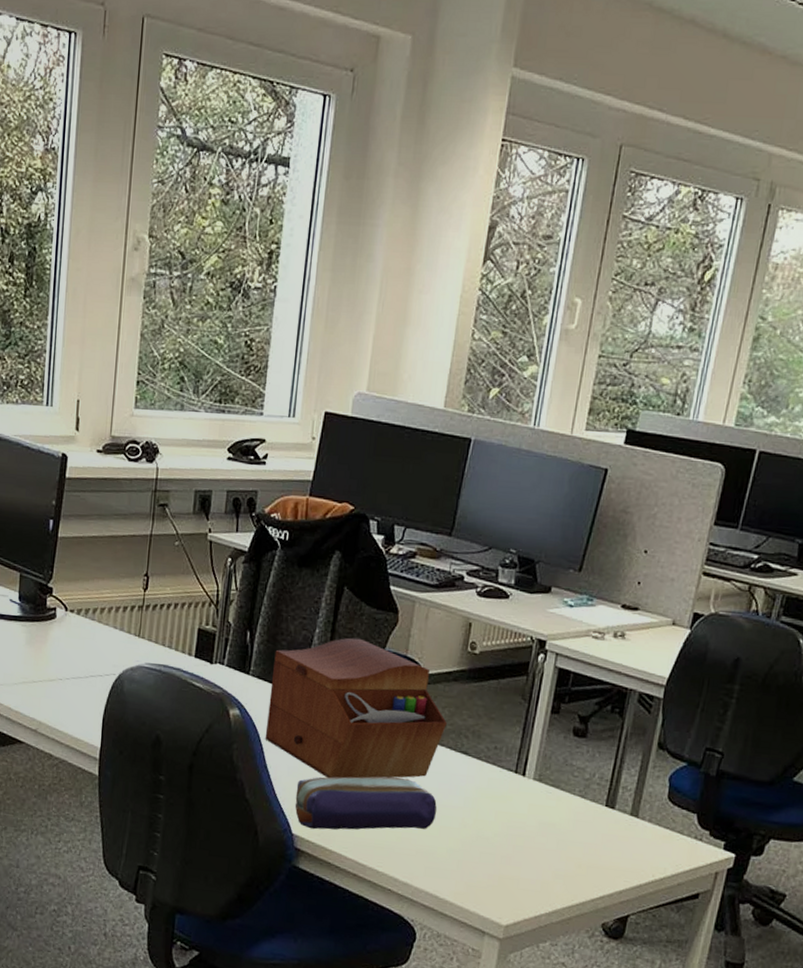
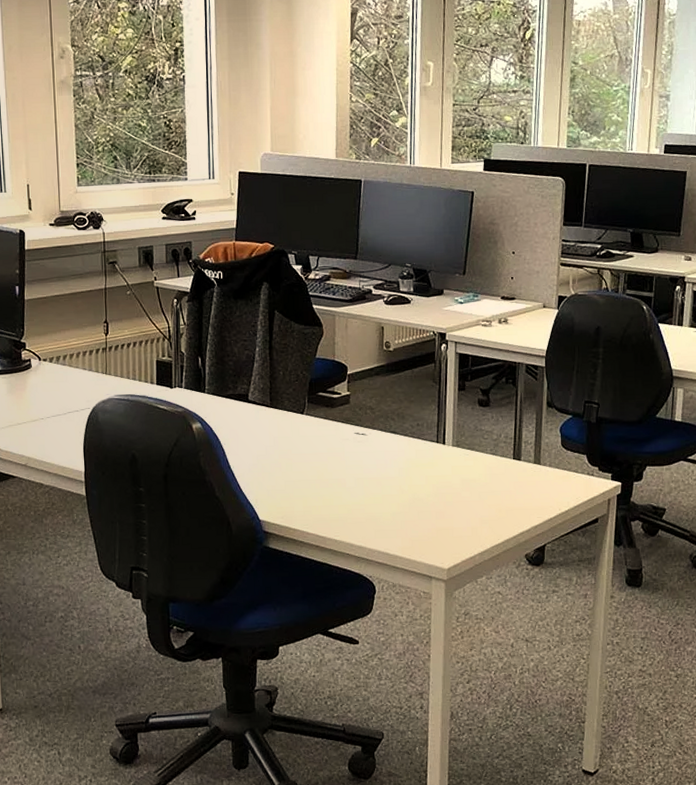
sewing box: present [265,637,447,779] -> none [224,351,375,469]
pencil case: present [295,776,437,830] -> none [258,460,378,514]

